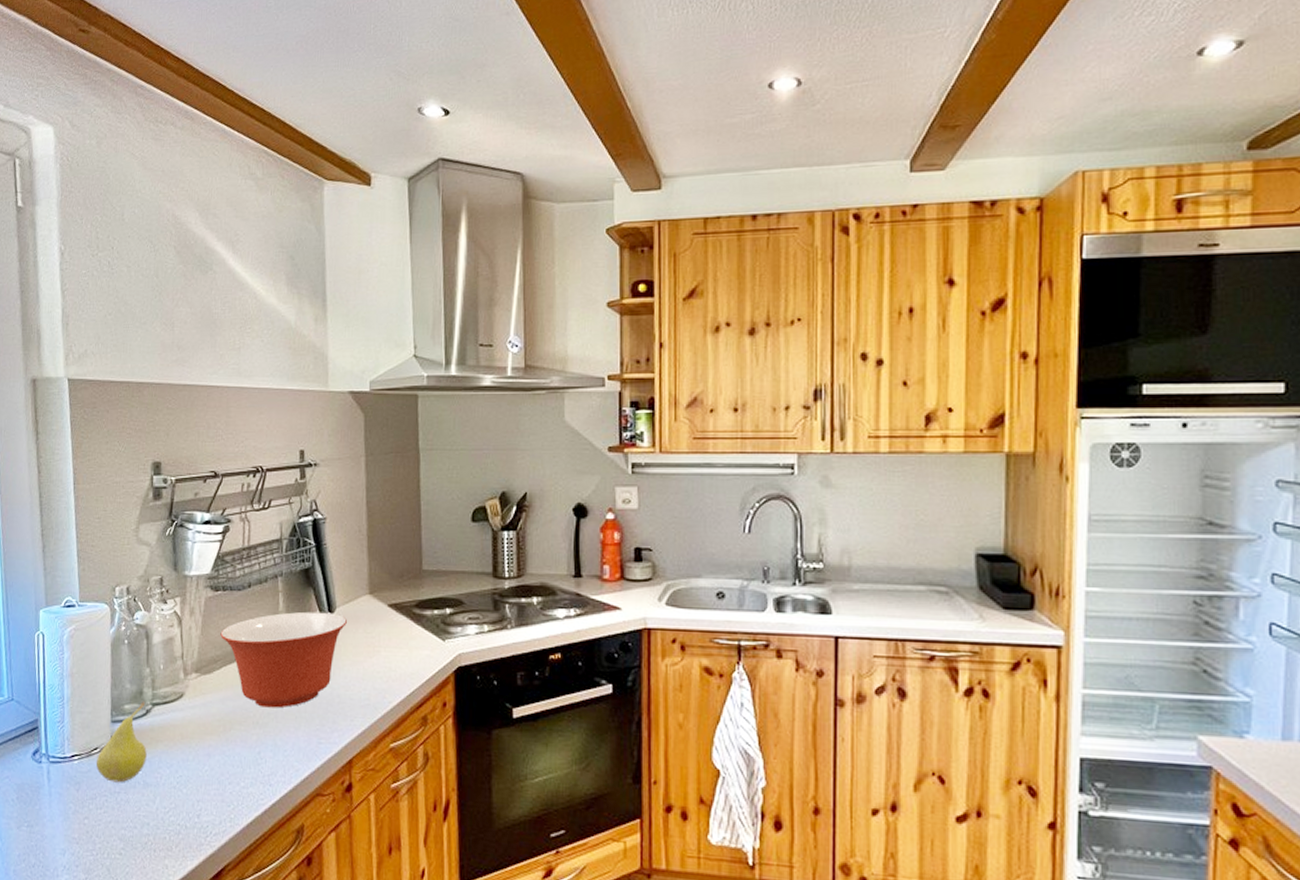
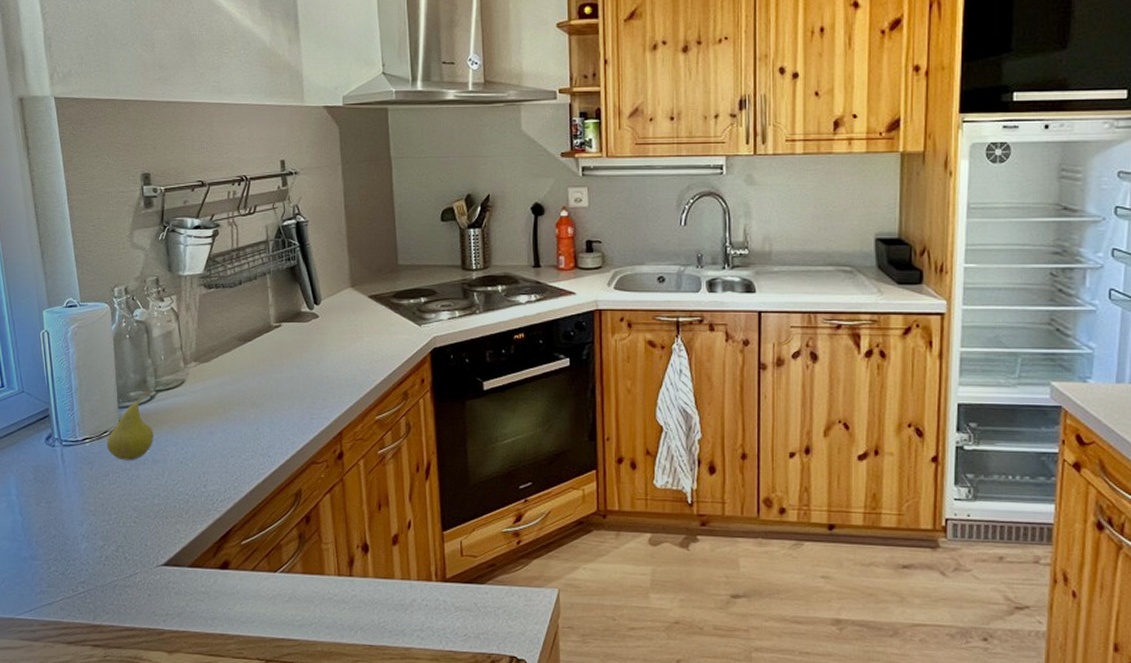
mixing bowl: present [220,611,347,708] -> none [215,304,332,390]

